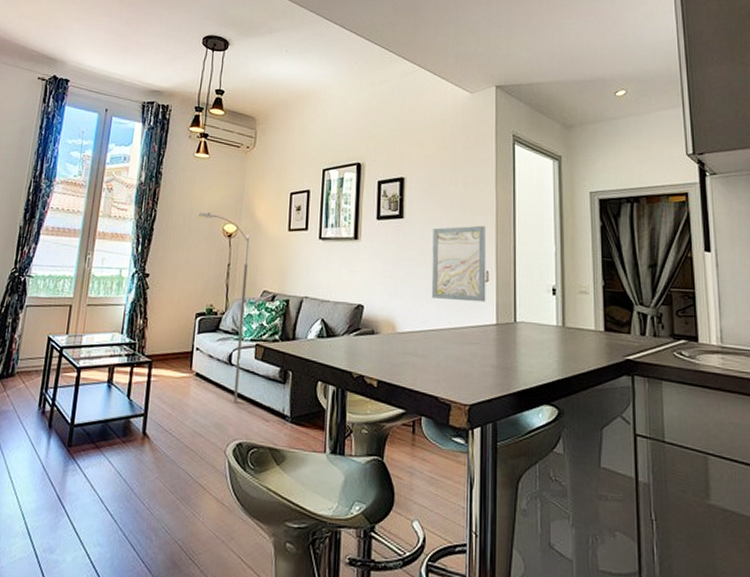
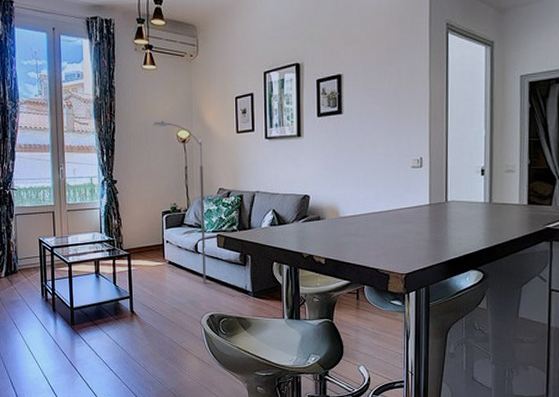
wall art: present [431,225,487,303] -> none [370,115,420,186]

